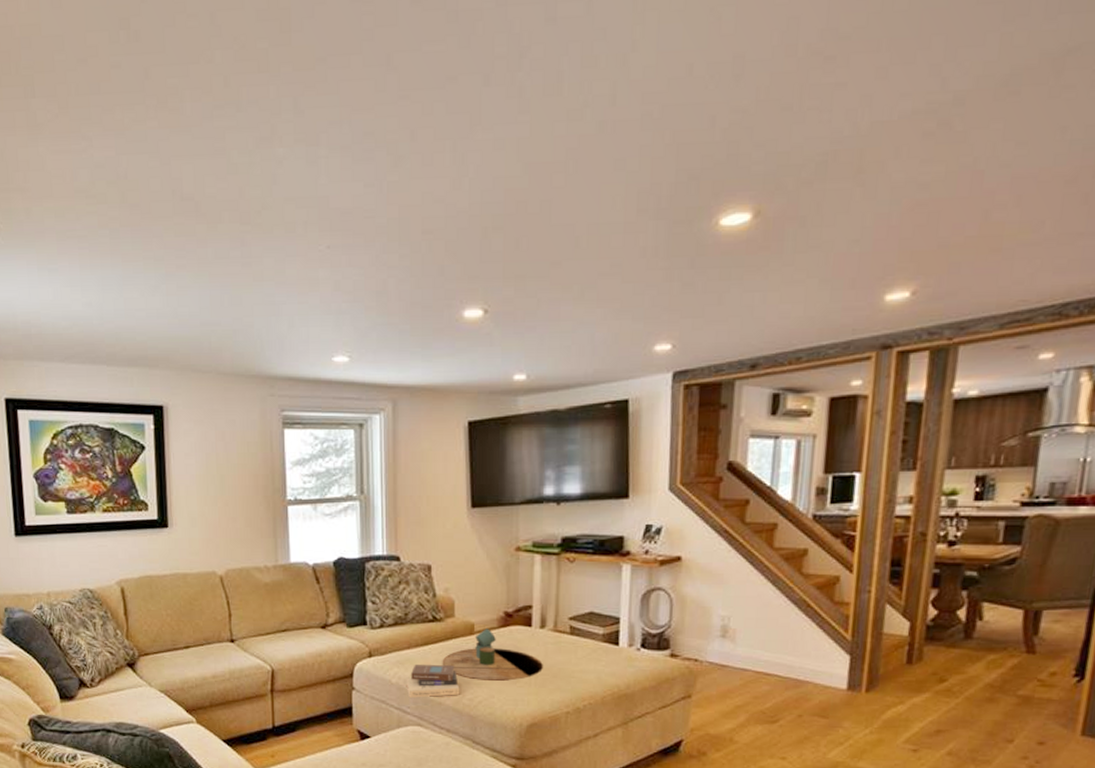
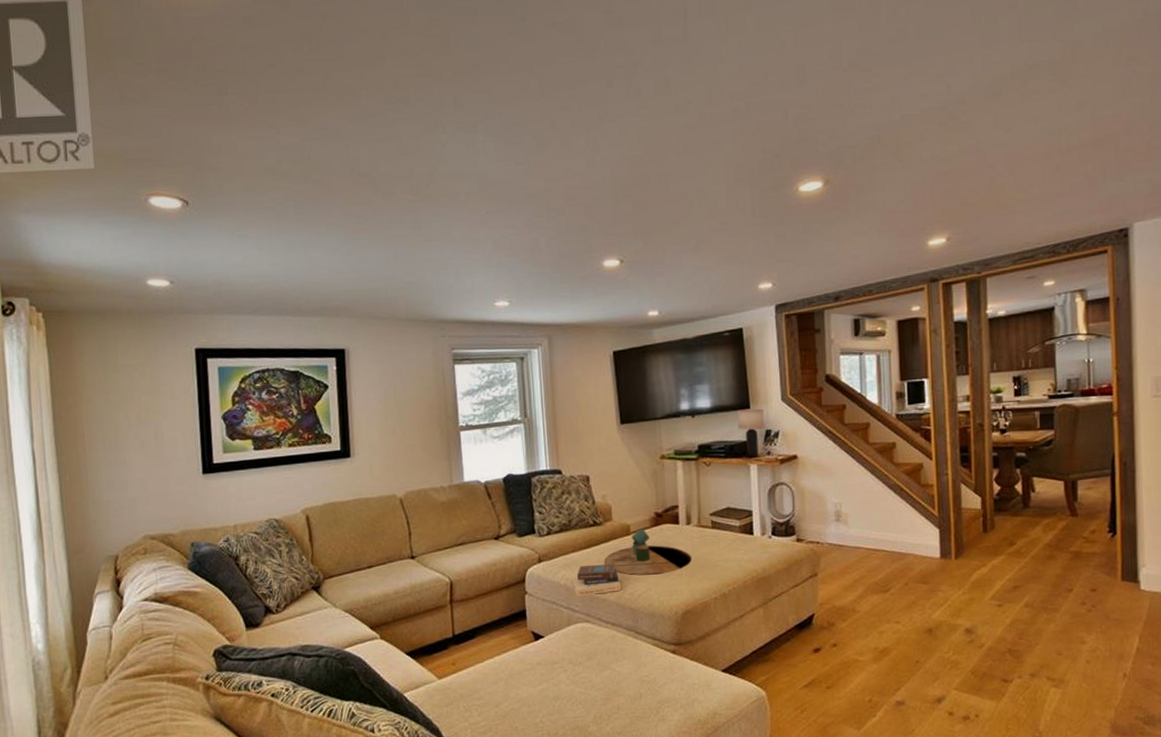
table lamp: none [611,498,646,556] -> present [737,408,765,458]

